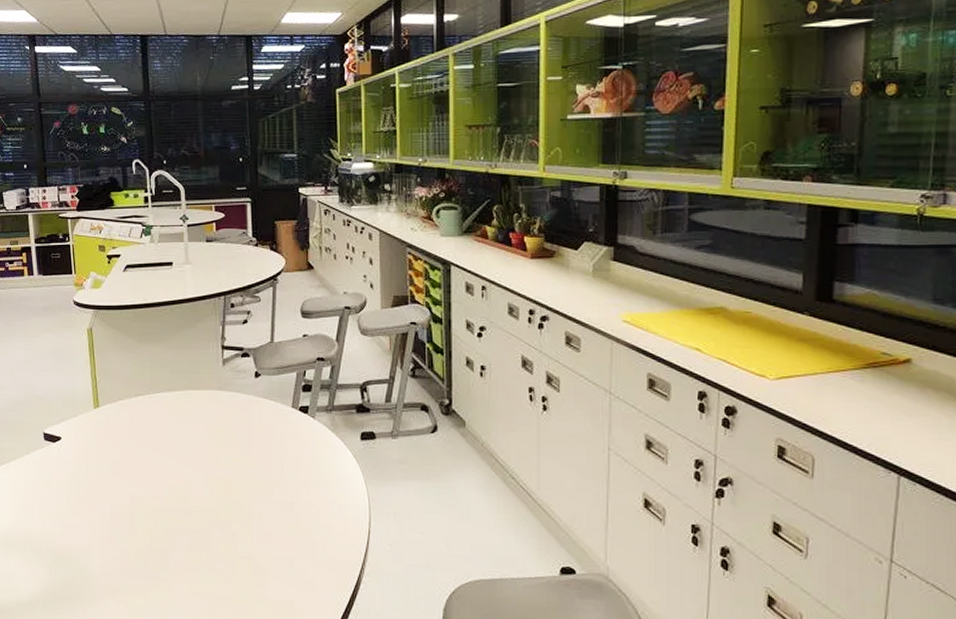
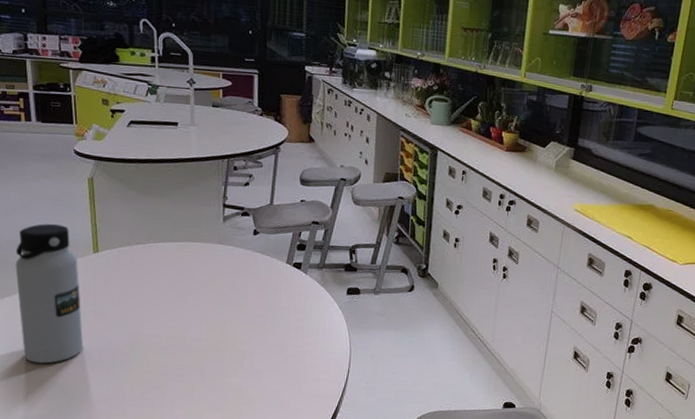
water bottle: none [20,379,86,533] -> present [15,223,83,364]

